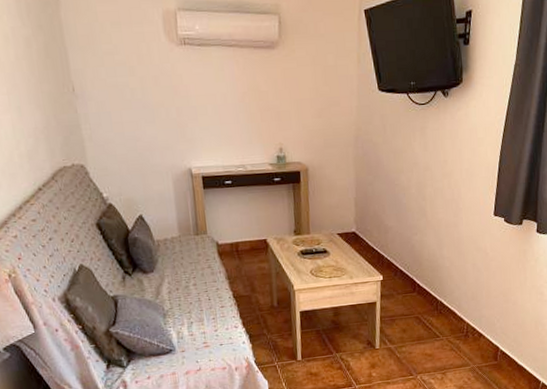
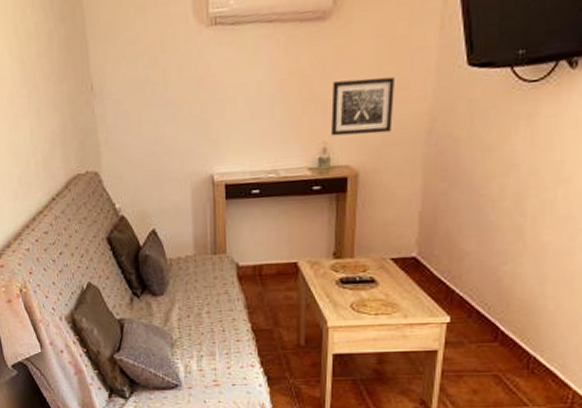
wall art: none [283,95,330,139] -> present [331,77,394,136]

